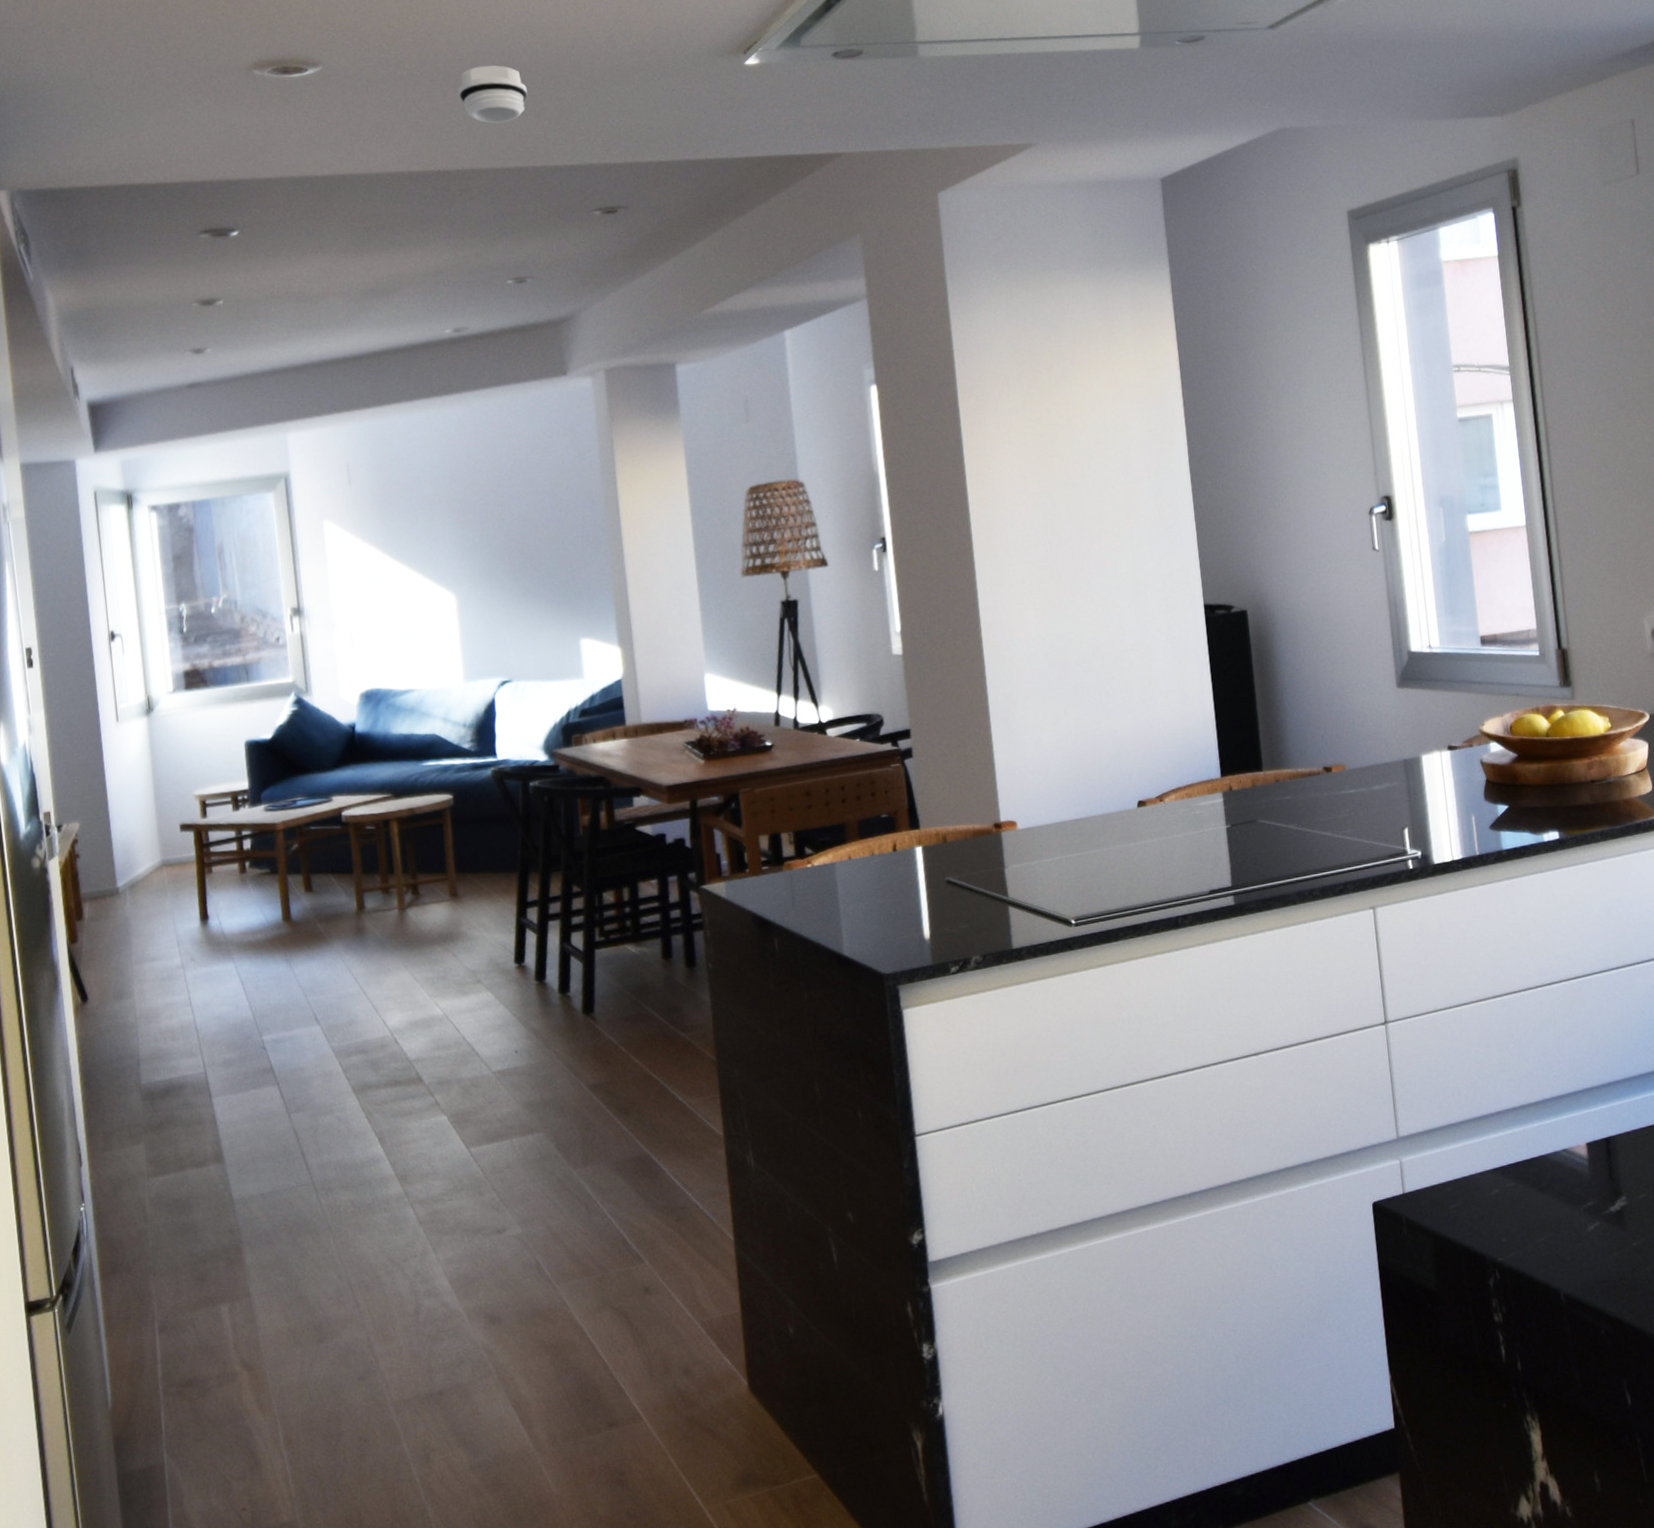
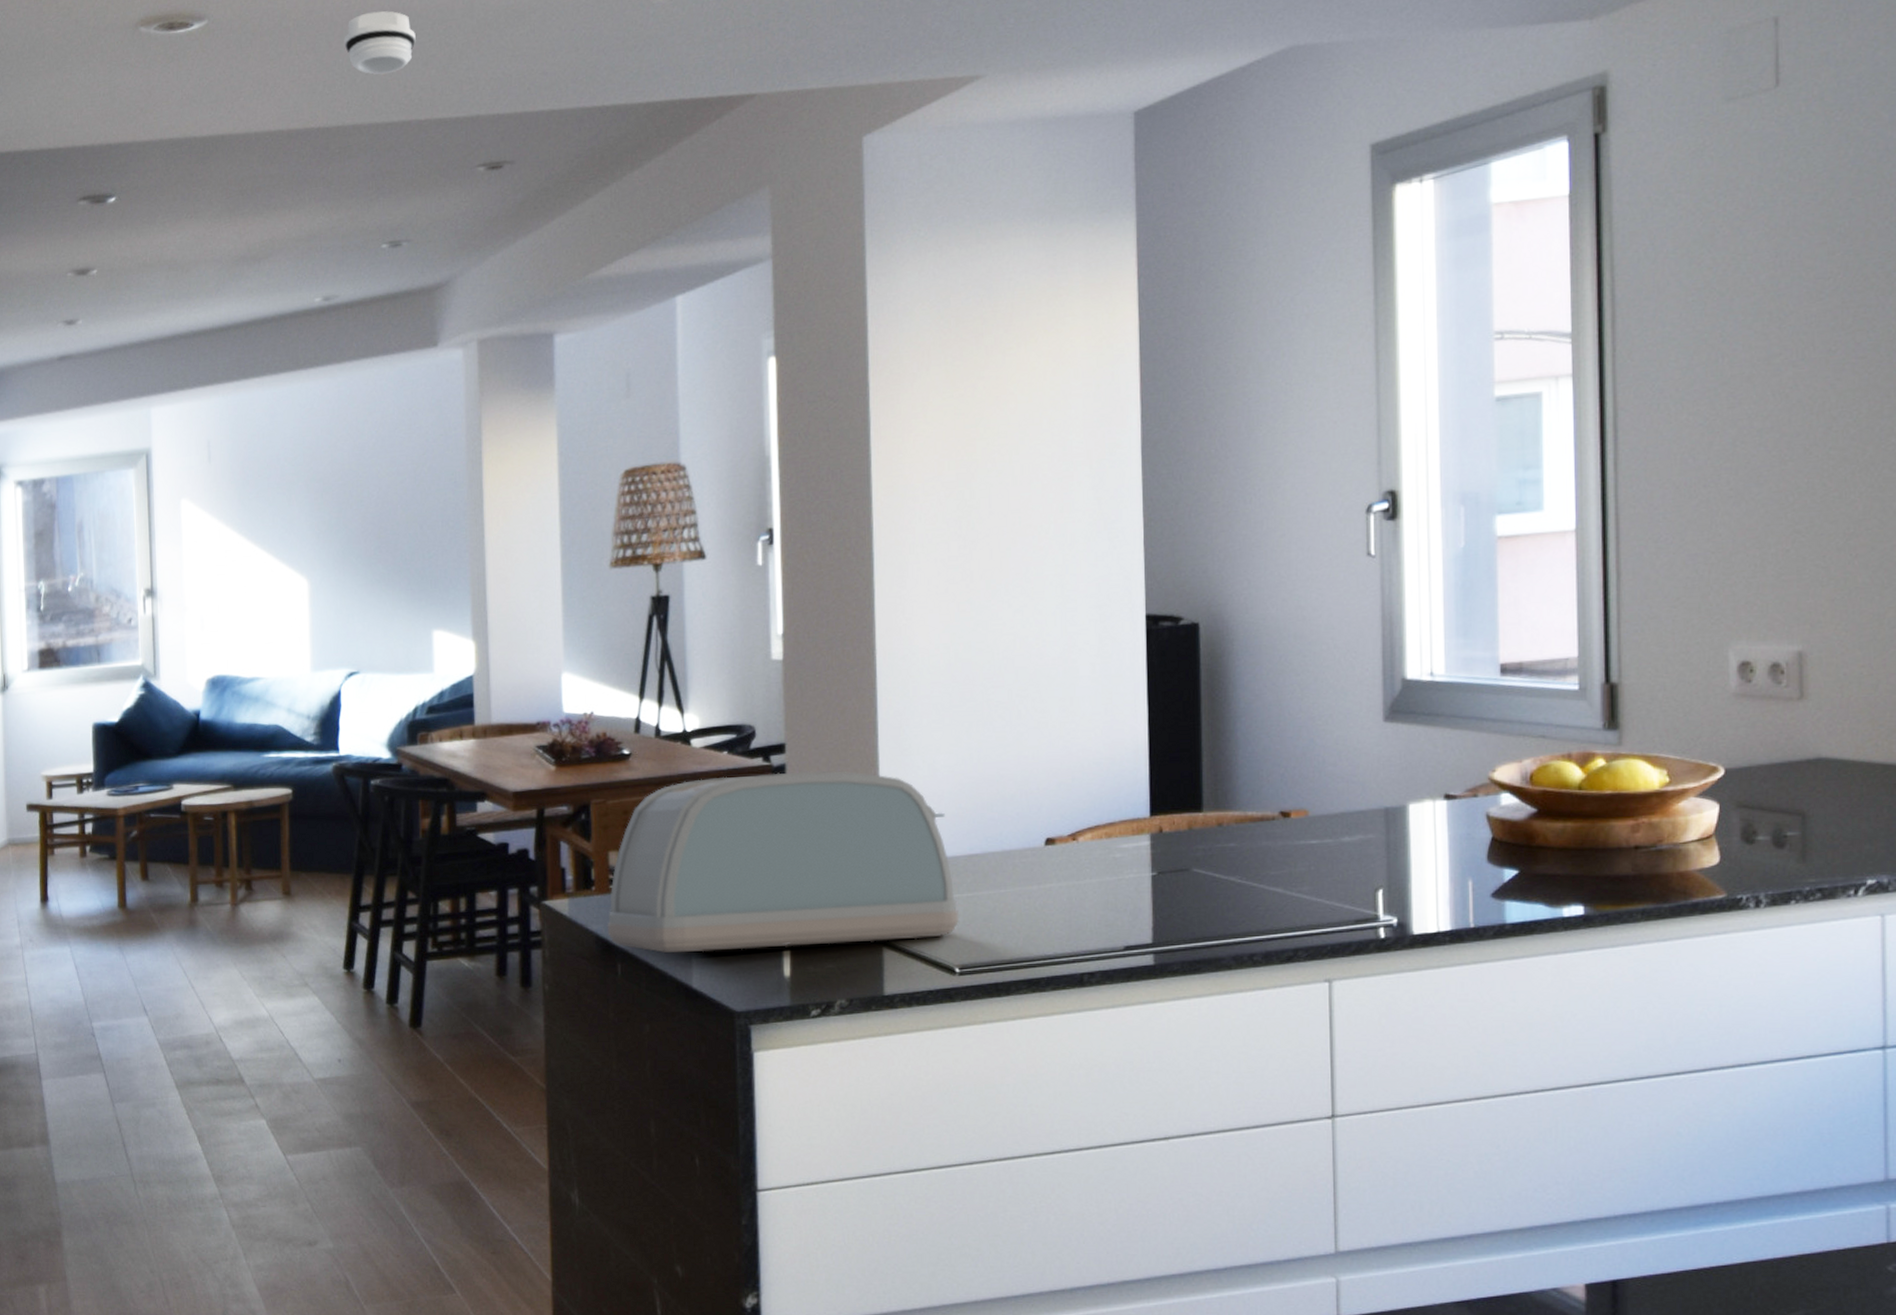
toaster: none [762,751,1072,926] -> present [607,770,960,953]

